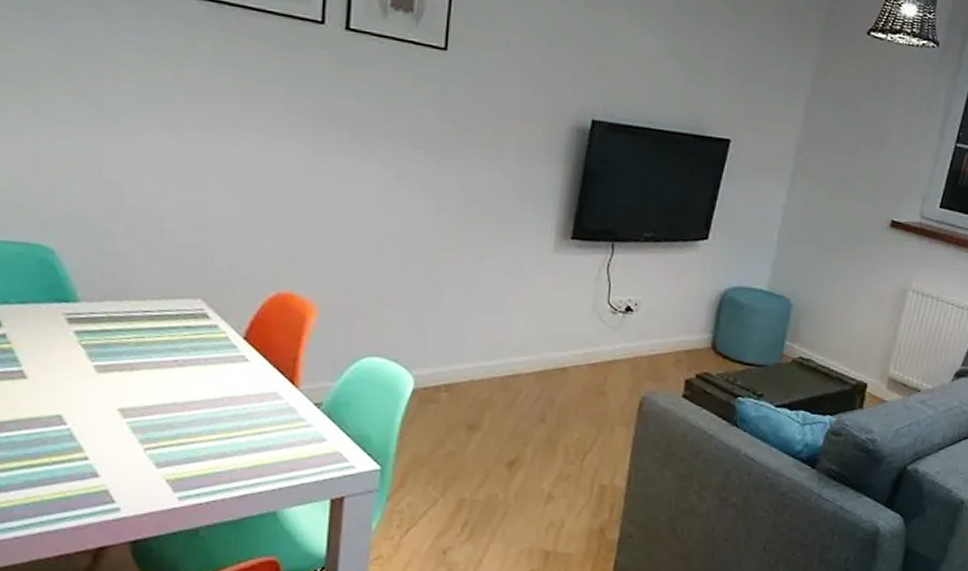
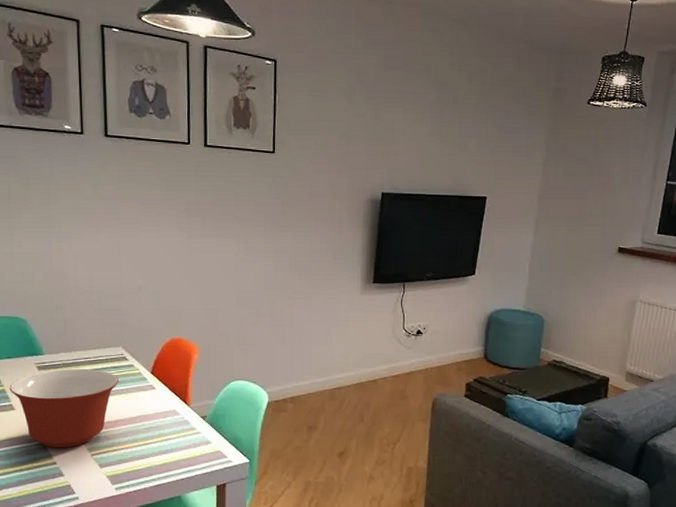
mixing bowl: none [20,324,193,438] -> present [9,368,119,448]

